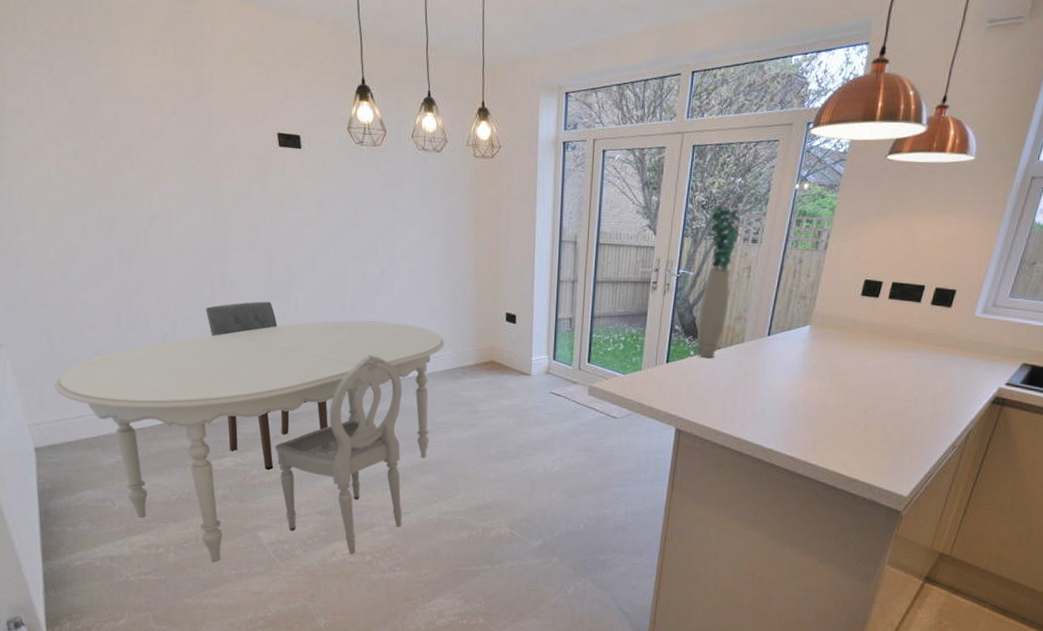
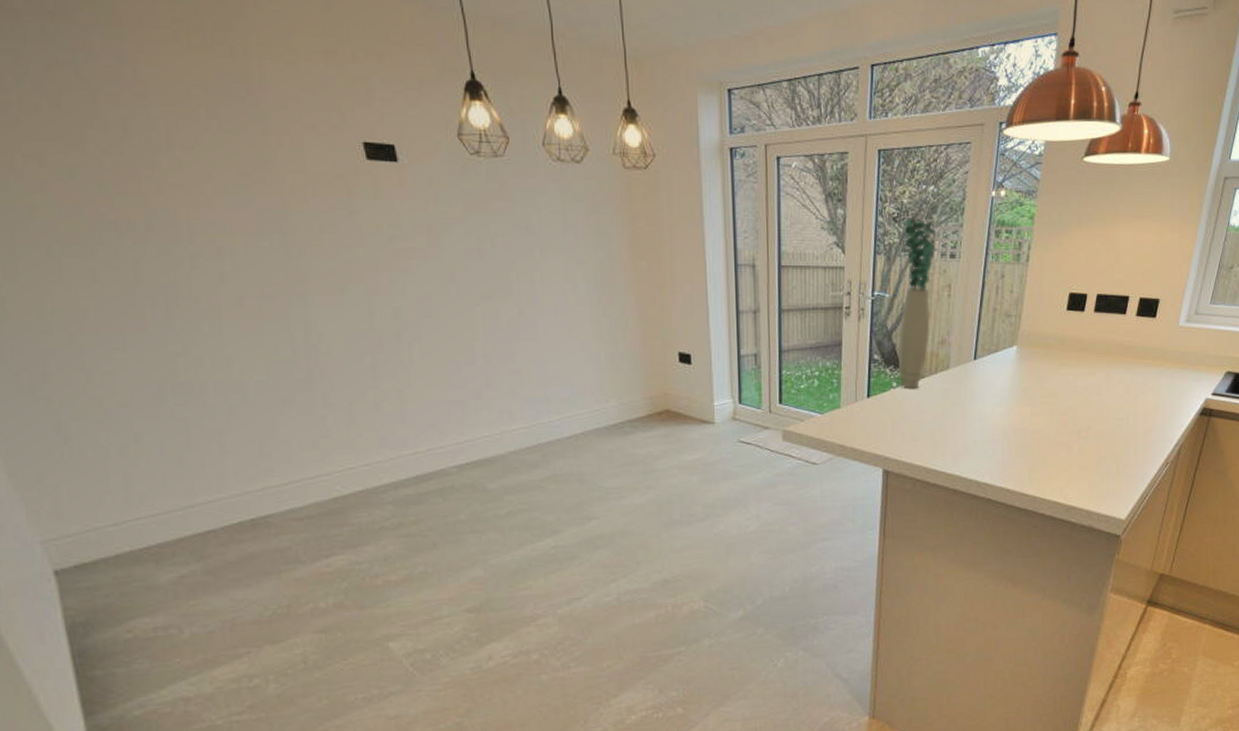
dining table: present [54,320,445,562] -> none [74,372,607,687]
dining chair: present [206,301,328,471] -> none [286,356,471,567]
dining chair: present [275,354,403,554] -> none [400,413,574,655]

